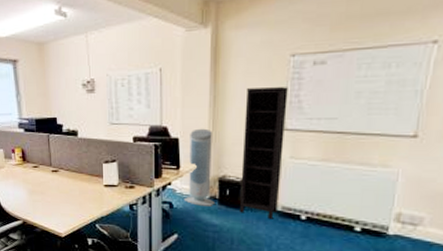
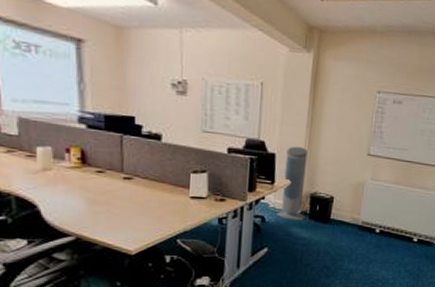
bookcase: present [240,87,288,219] -> none [327,115,373,232]

